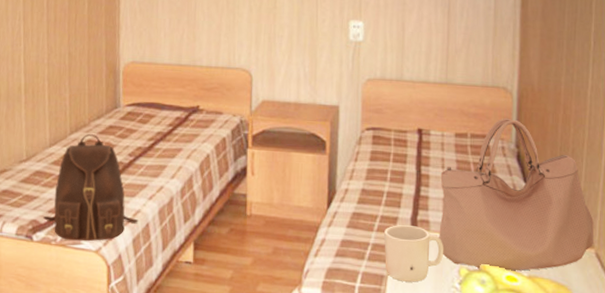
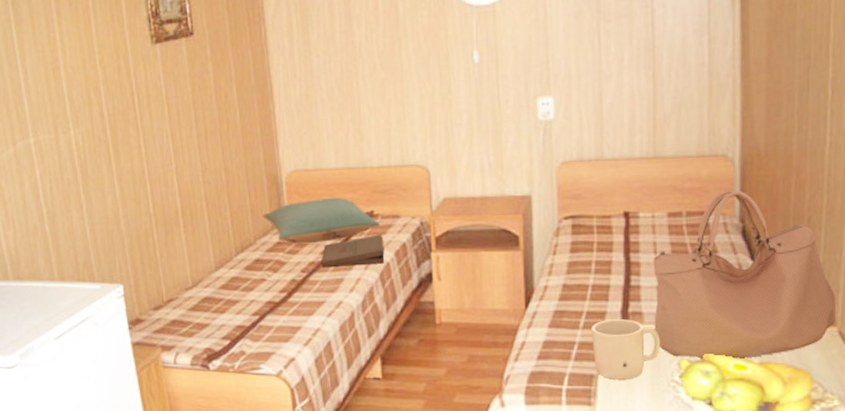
backpack: present [42,133,139,242] -> none [217,252,319,366]
pillow: none [99,89,204,130] -> present [263,197,380,244]
pizza box: none [147,127,207,155] -> present [321,234,385,267]

